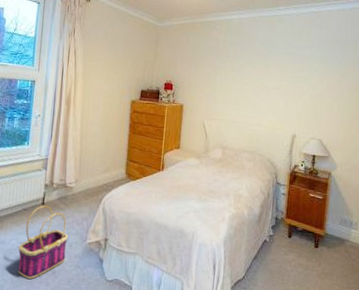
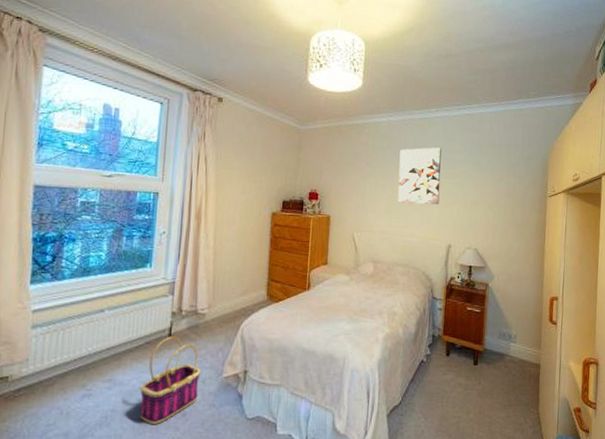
wall art: none [246,43,289,97] -> present [398,147,442,205]

